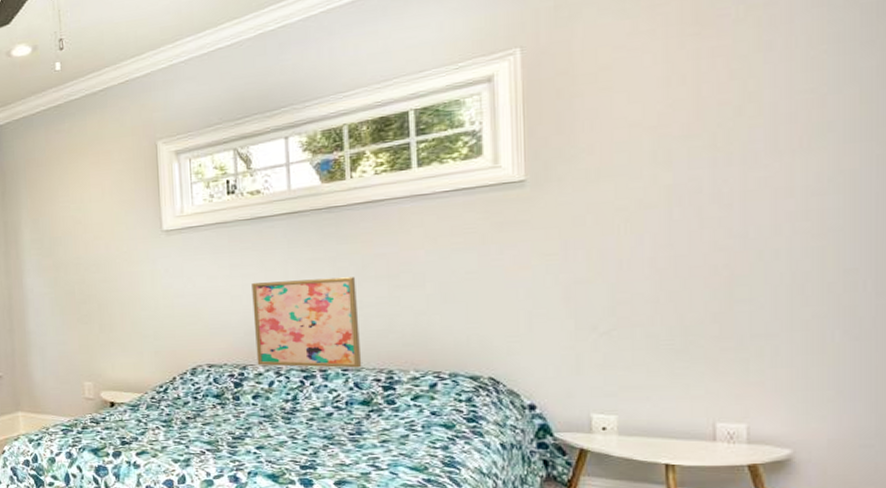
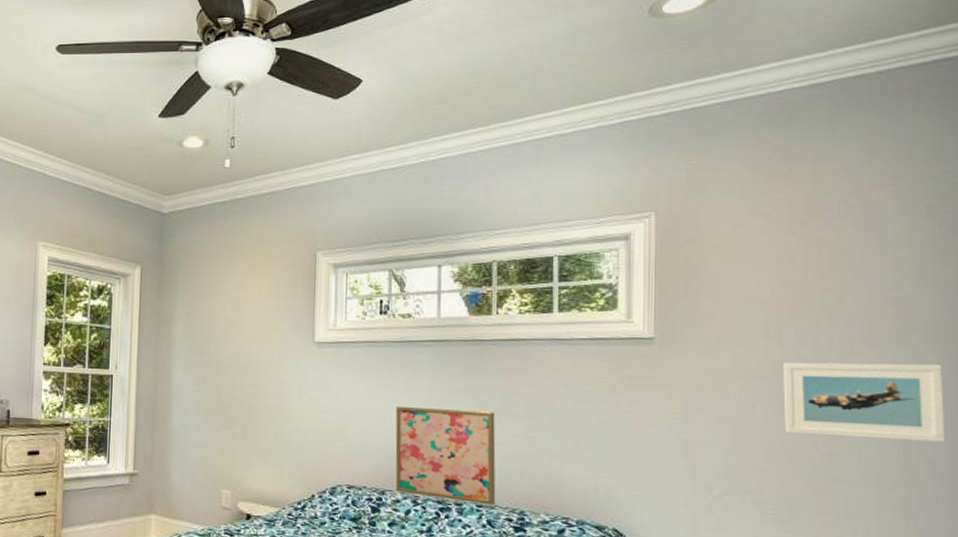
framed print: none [675,166,869,261] -> present [783,362,946,442]

